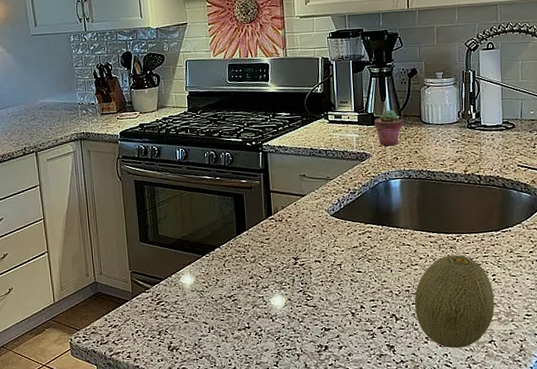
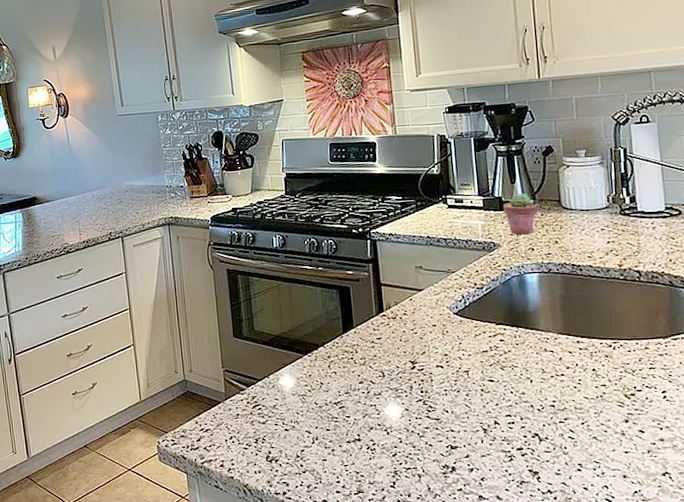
fruit: present [414,255,495,349] -> none [562,365,668,480]

